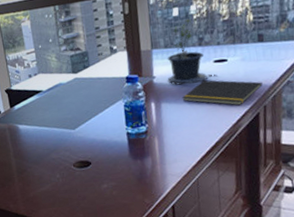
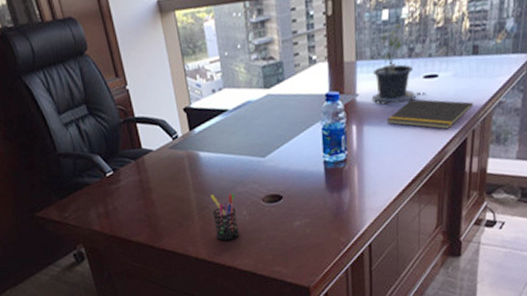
pen holder: none [28,159,54,200] -> present [211,193,240,241]

